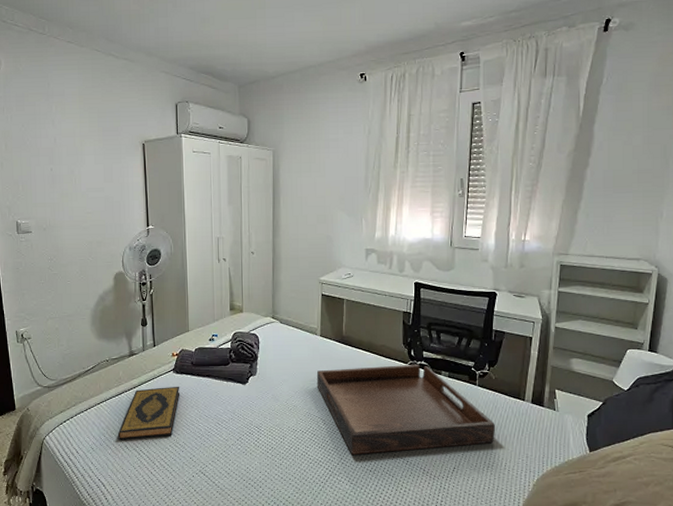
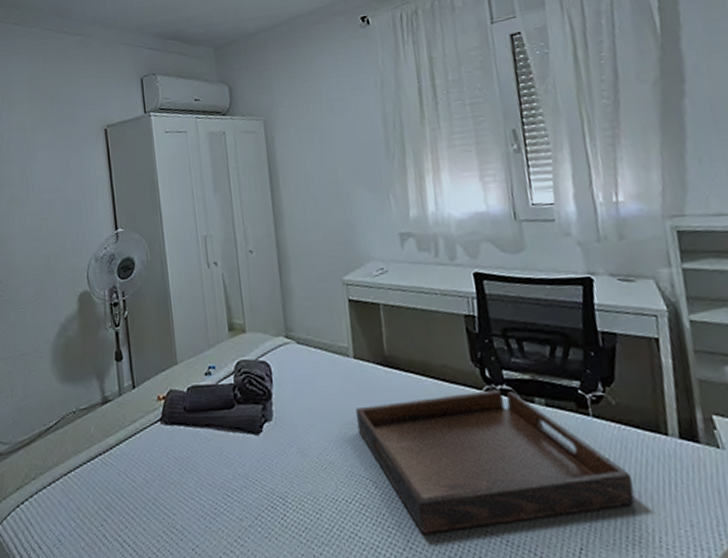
hardback book: present [117,386,180,440] -> none [92,442,172,527]

